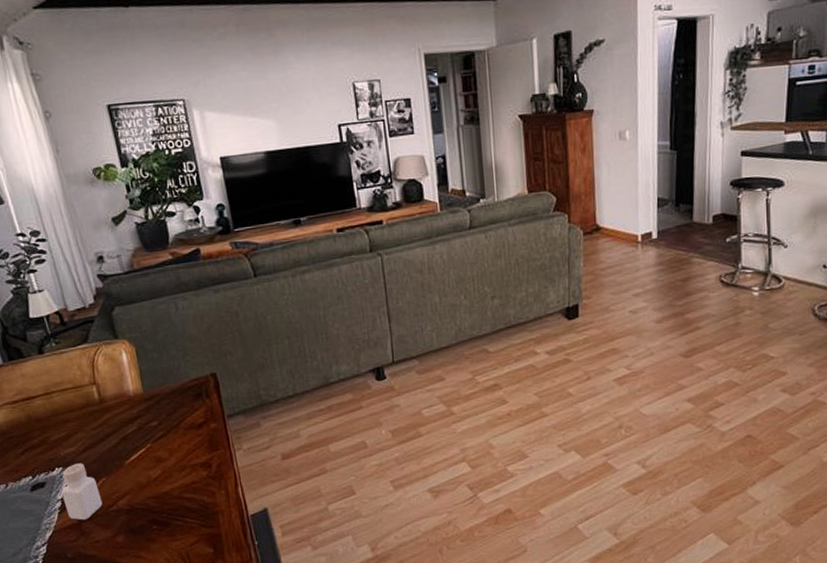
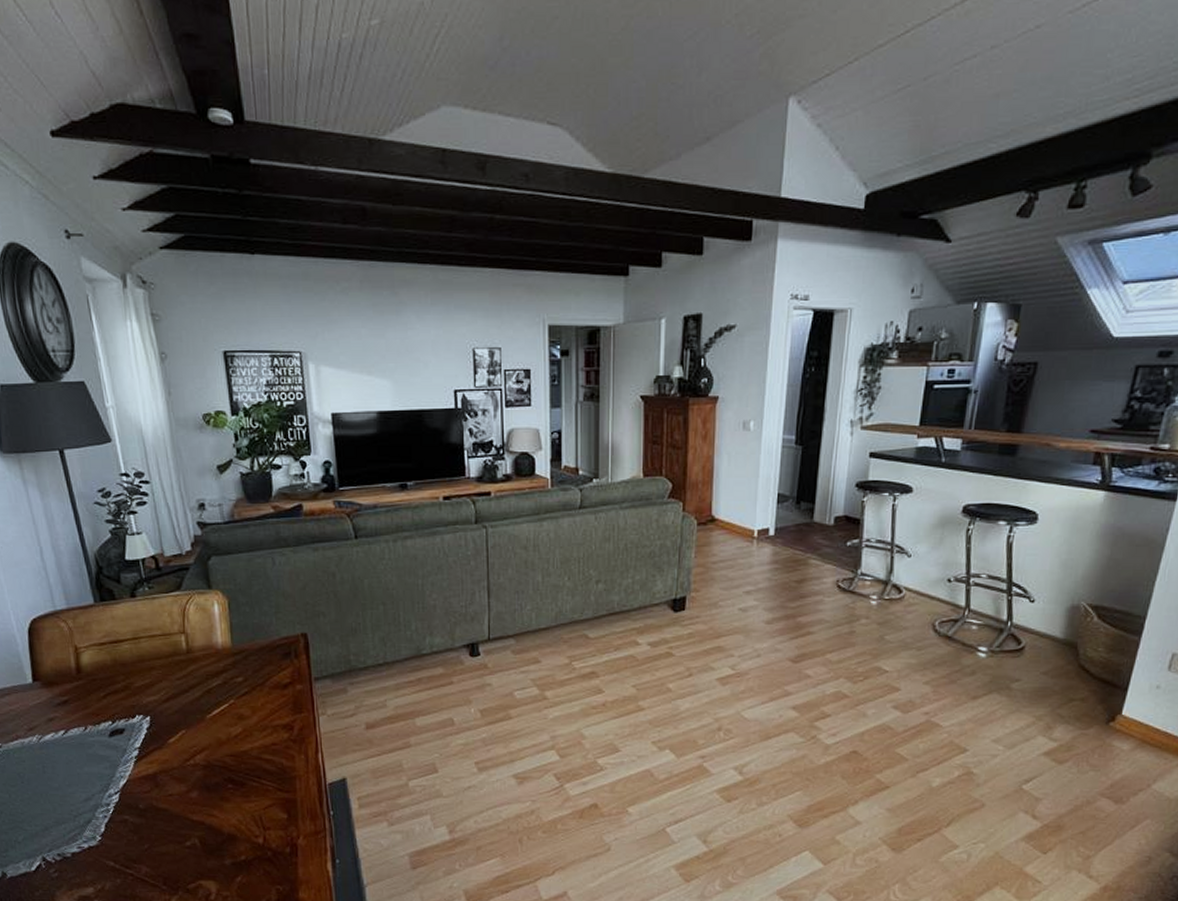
pepper shaker: present [61,463,103,521] -> none [140,713,180,772]

